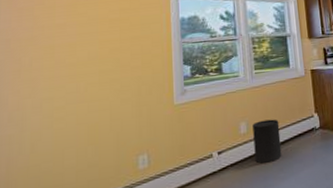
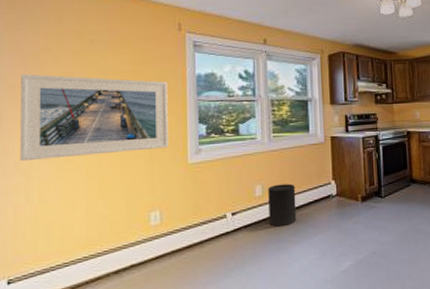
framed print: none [14,26,155,113] -> present [20,74,169,162]

